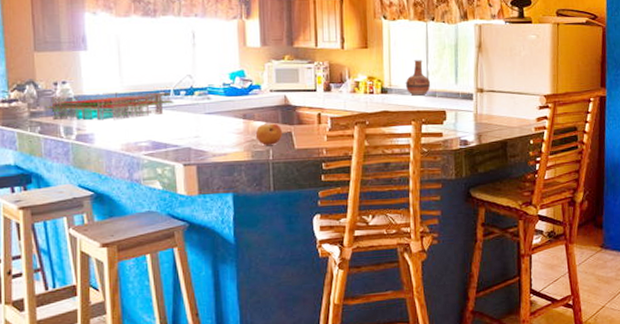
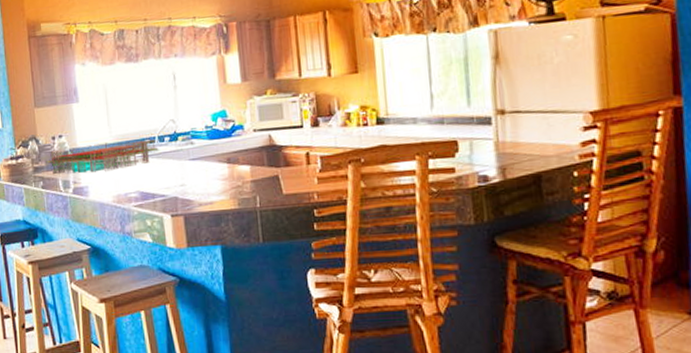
fruit: present [255,123,283,145] -> none [240,166,270,192]
vase: present [405,60,431,96] -> none [405,80,437,125]

